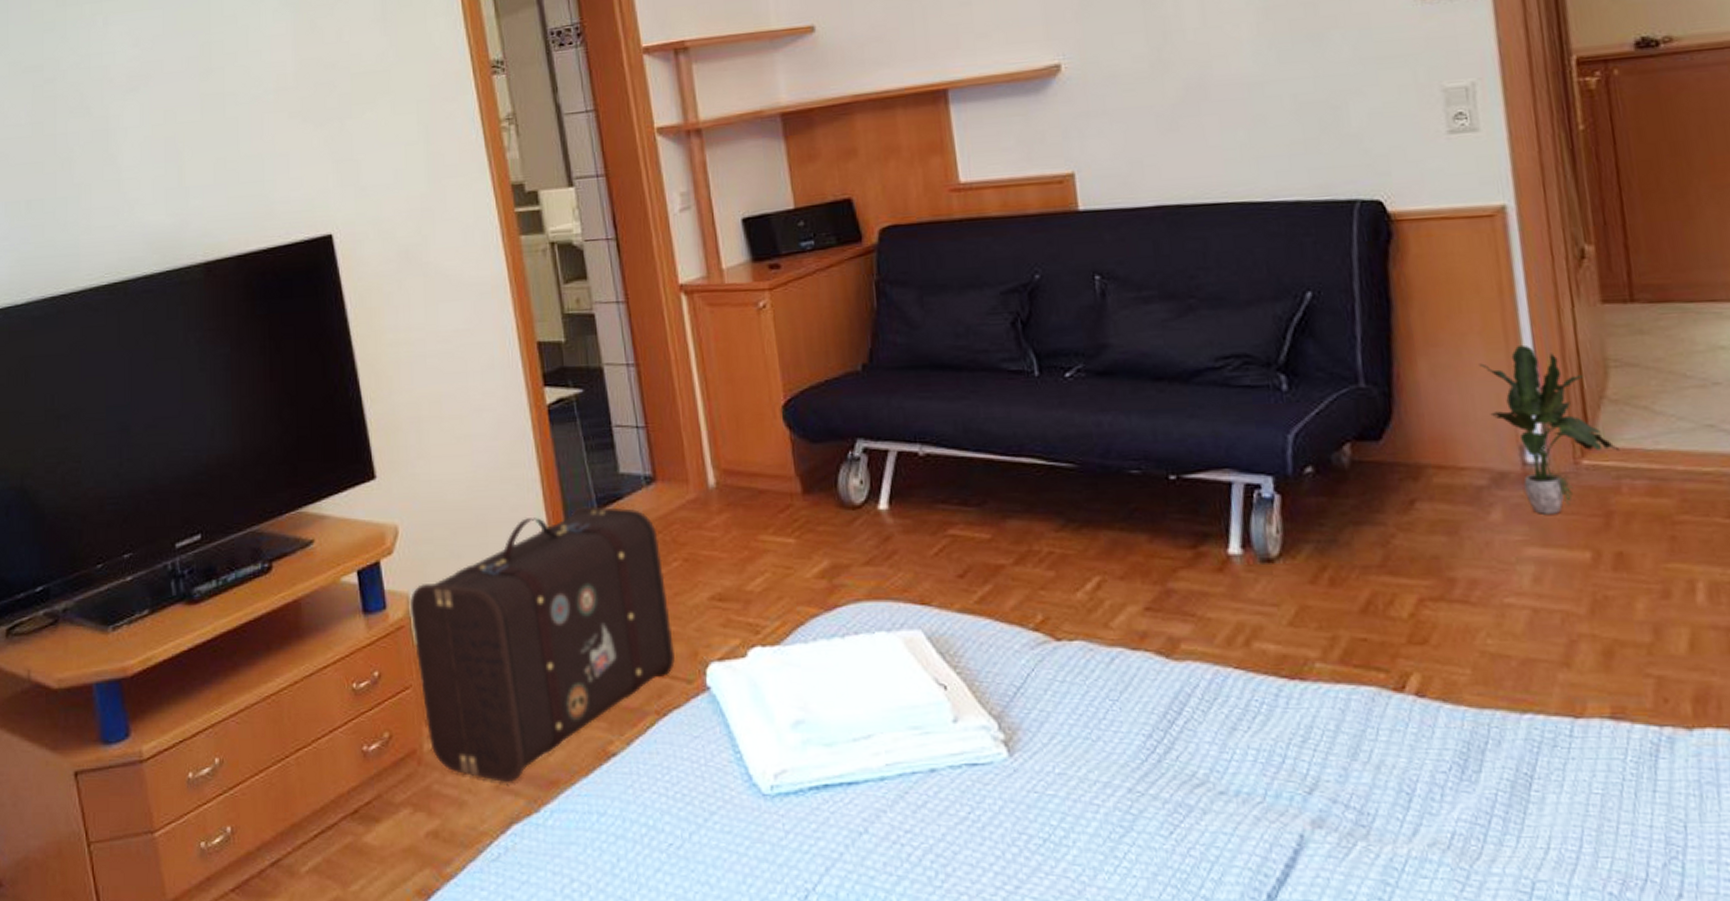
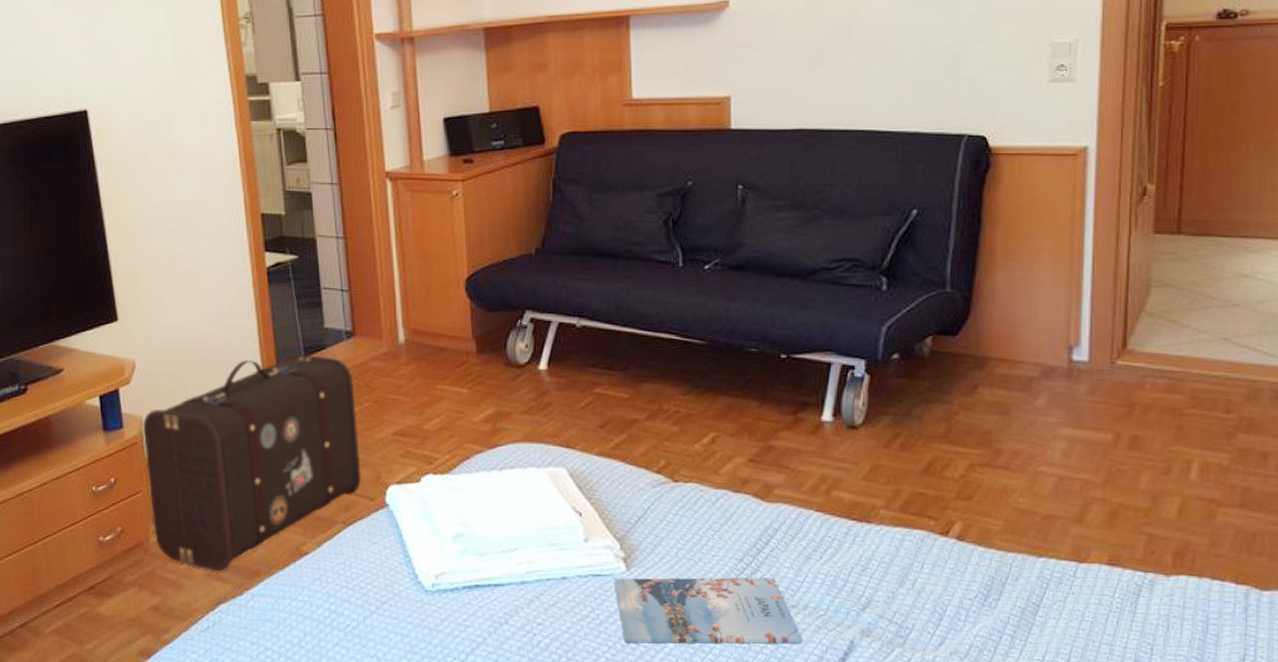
magazine: none [995,757,1240,850] -> present [614,577,803,644]
potted plant: present [1479,344,1621,514] -> none [1046,264,1149,403]

